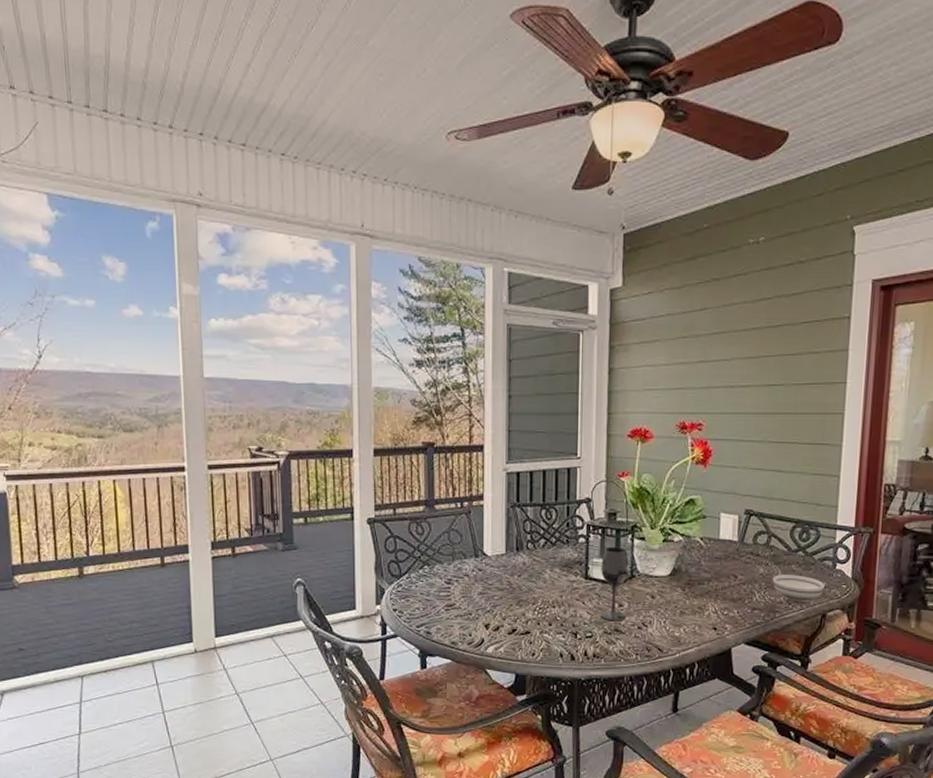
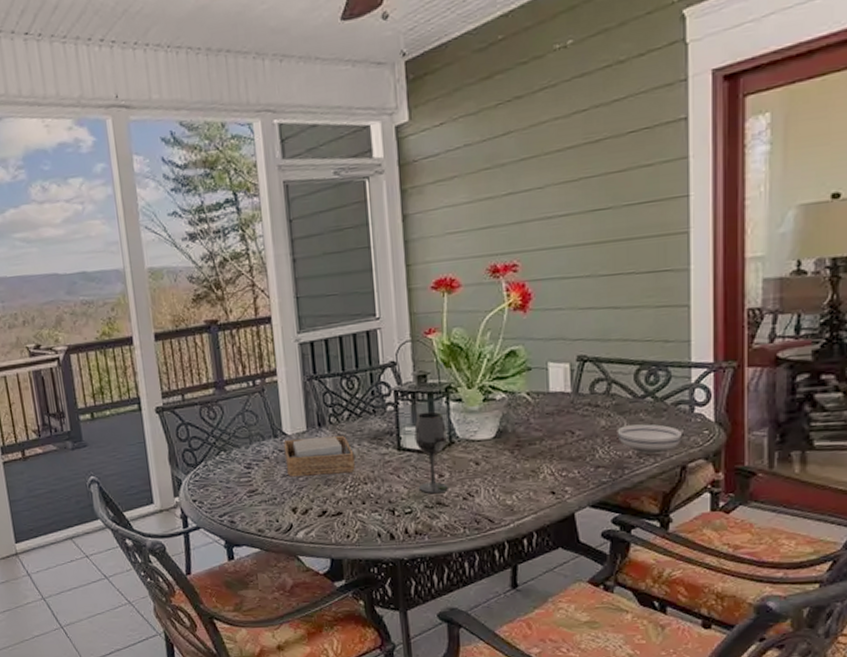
napkin holder: none [483,560,546,596] -> present [283,436,355,477]

